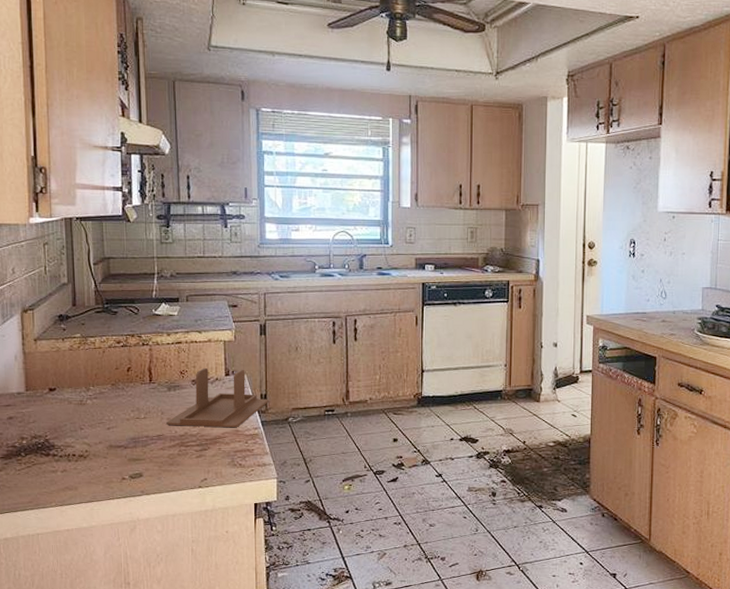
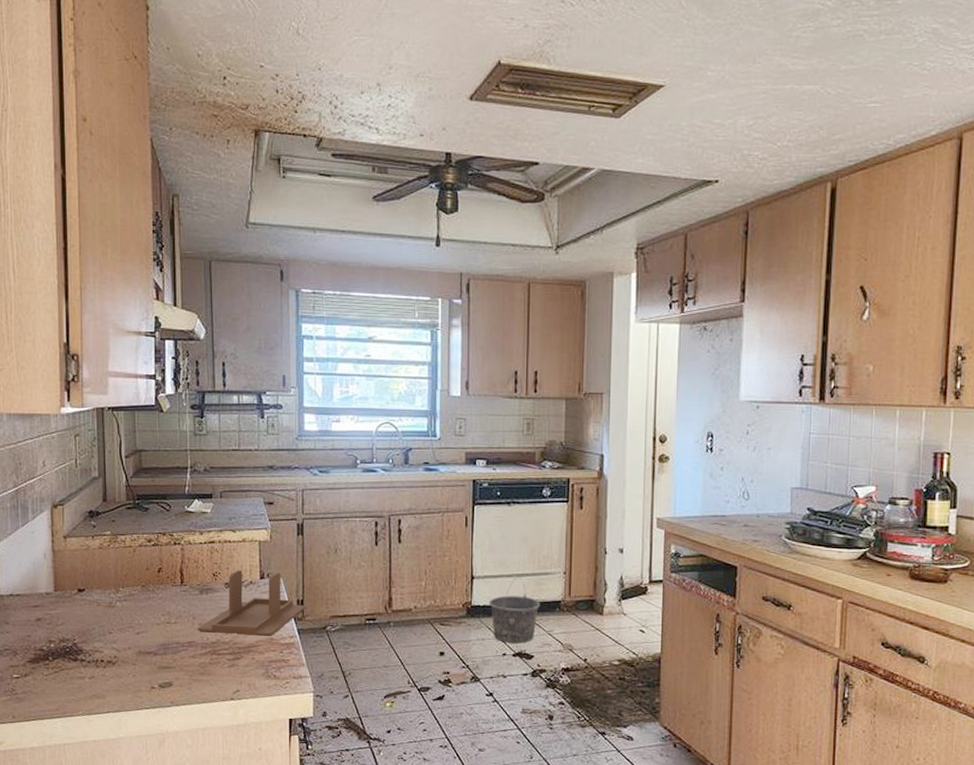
bucket: none [437,369,484,429] -> present [488,576,540,643]

